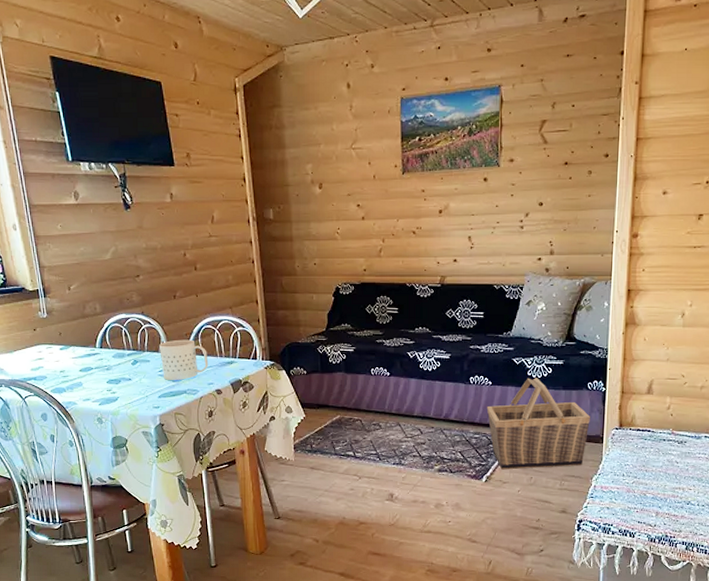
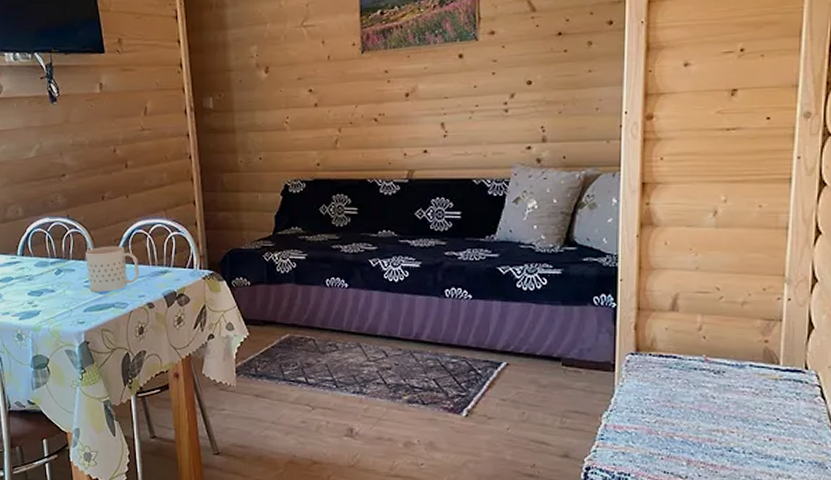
basket: present [486,378,590,470] -> none [466,290,597,402]

